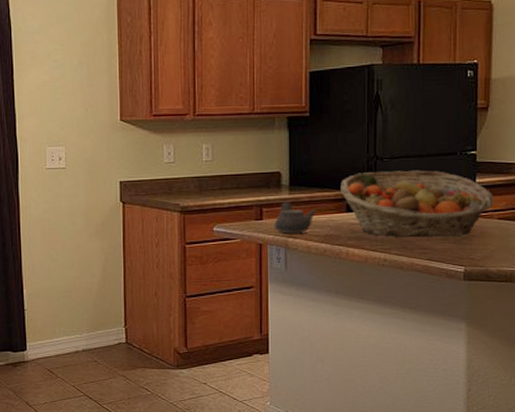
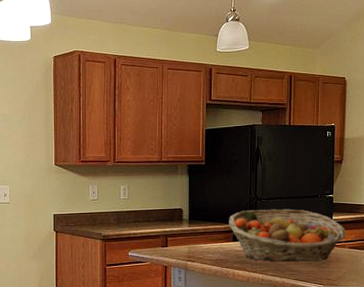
teapot: present [274,201,316,234] -> none [176,232,210,258]

